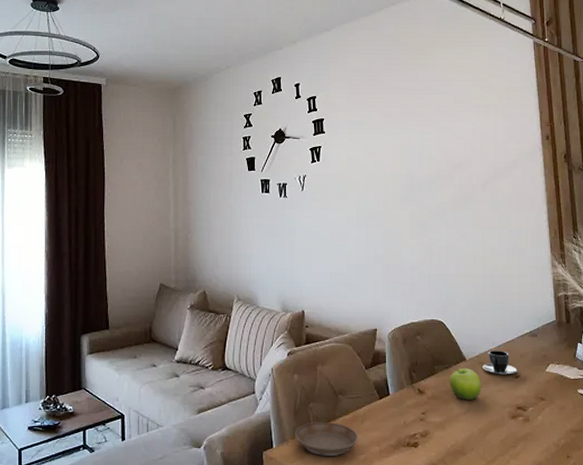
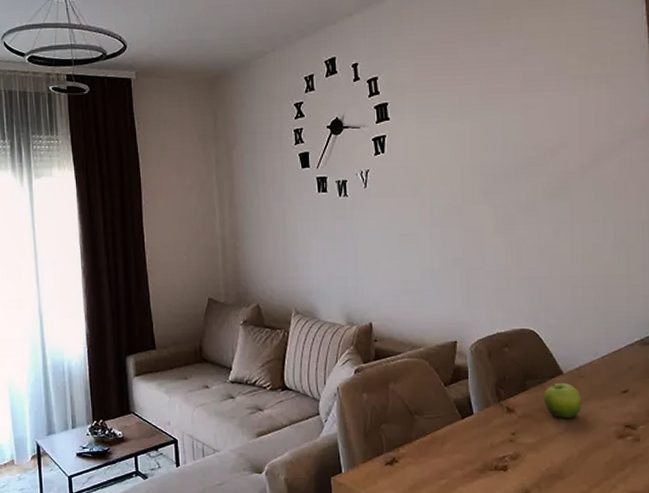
saucer: present [294,421,358,457] -> none [365,443,438,482]
teacup: present [482,351,517,375] -> none [583,362,625,389]

